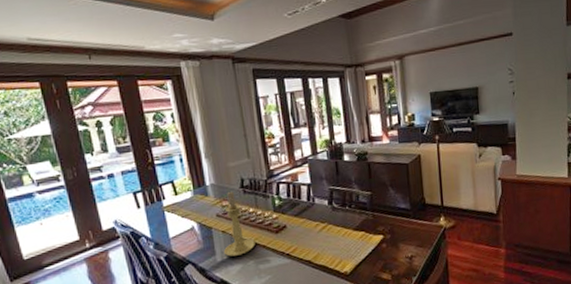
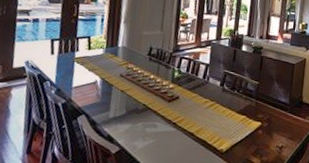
candle holder: present [223,191,255,257] -> none [117,56,148,116]

